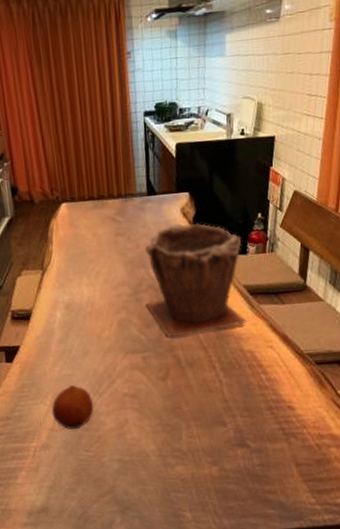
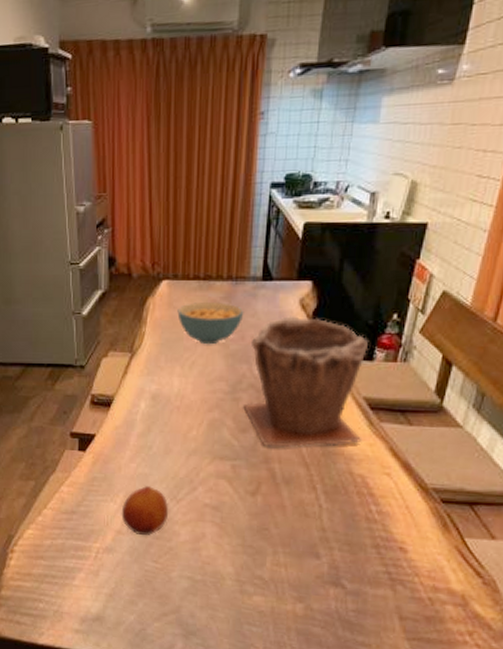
cereal bowl: none [78,217,136,256] -> present [177,301,244,345]

